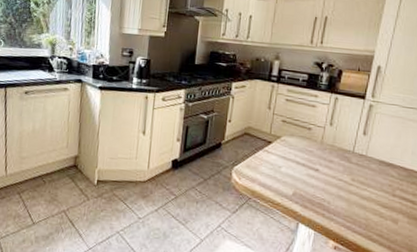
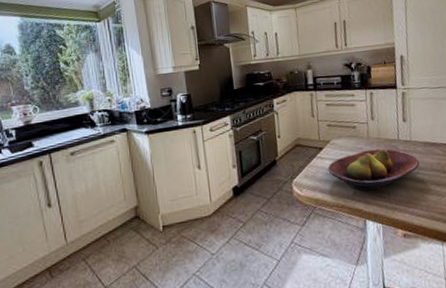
fruit bowl: none [272,154,370,196] -> present [327,148,420,191]

